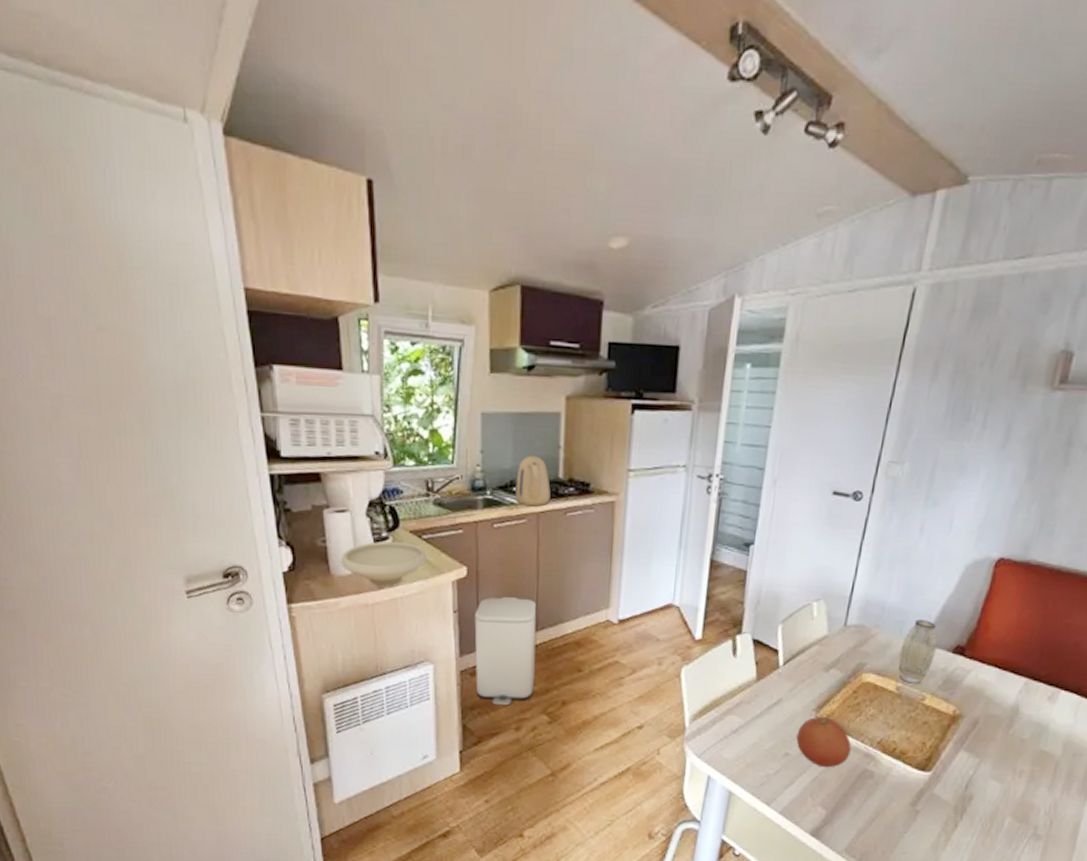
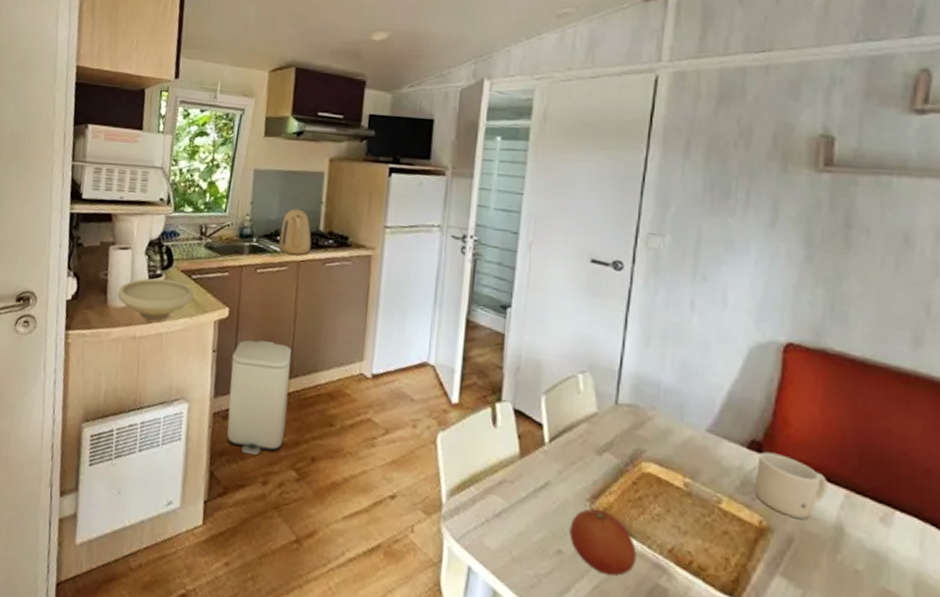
vase: present [898,620,938,684] -> none [683,405,728,482]
mug: none [953,654,1013,706] -> present [754,451,827,520]

